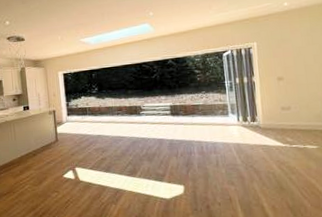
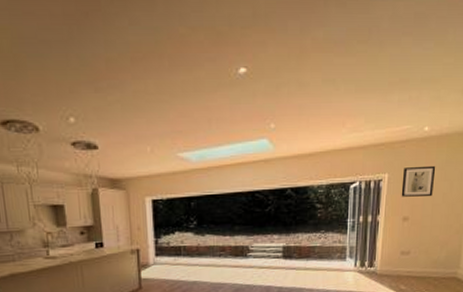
wall art: none [270,32,303,61] -> present [401,165,436,197]

